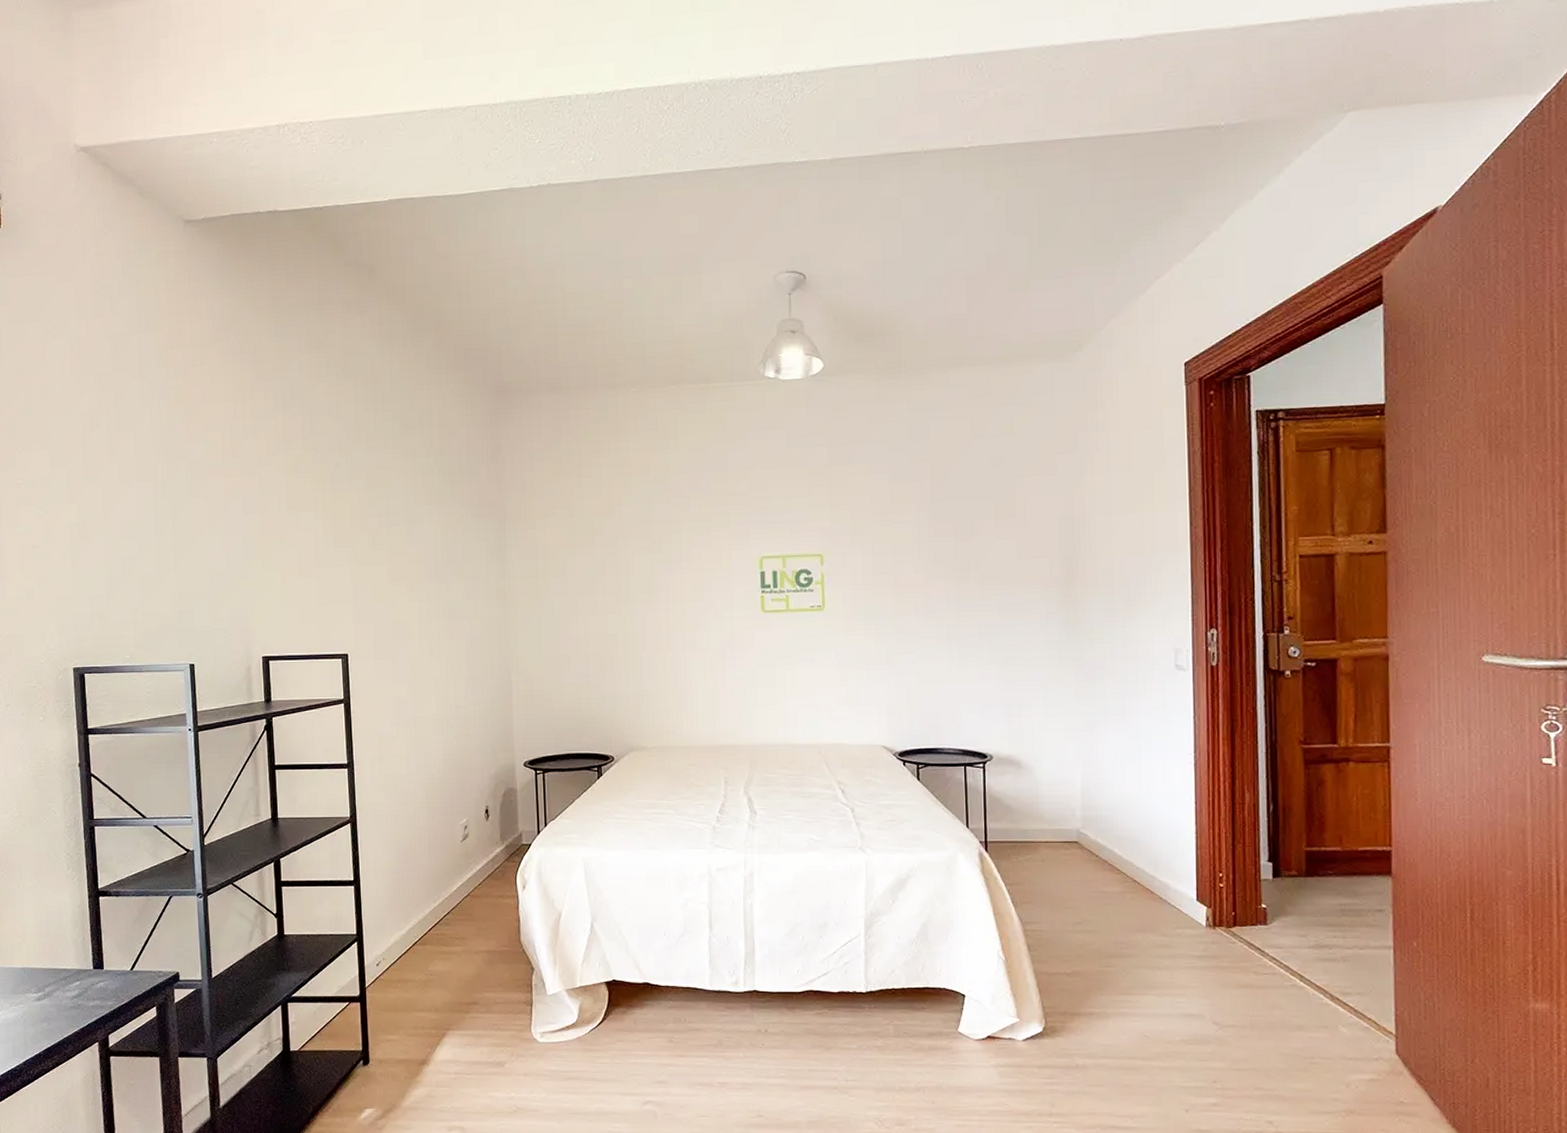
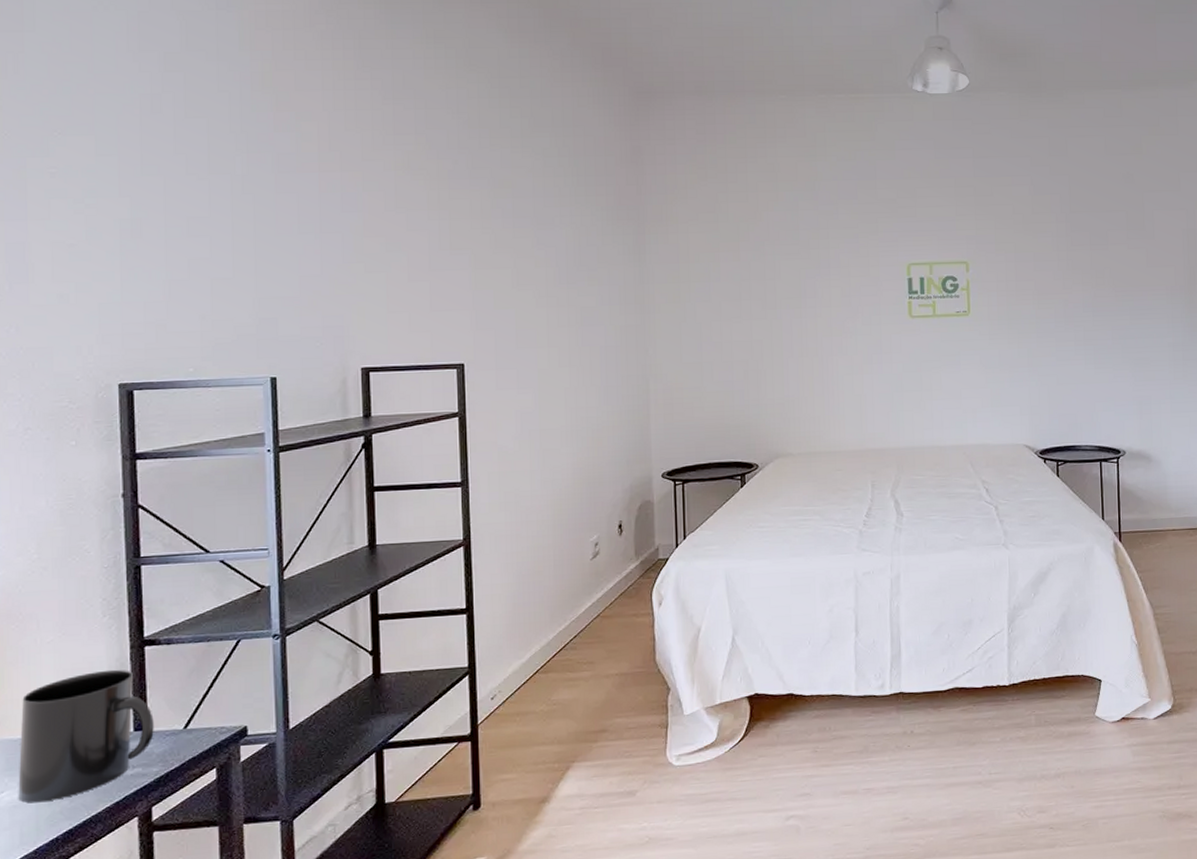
mug: none [10,915,108,1023] -> present [18,669,154,803]

